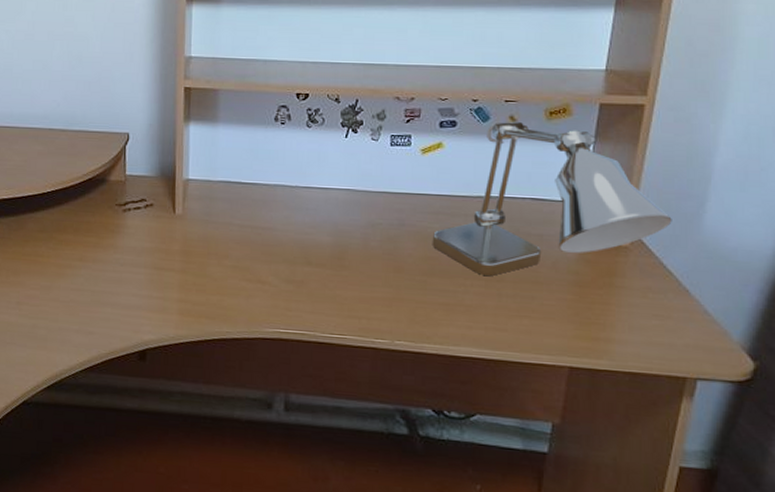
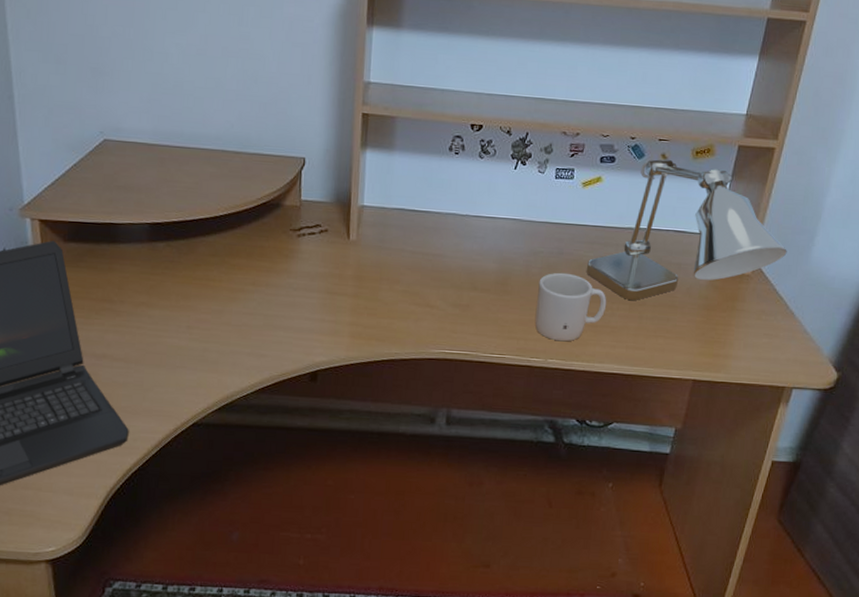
mug: none [377,245,459,322] -> present [535,272,607,342]

